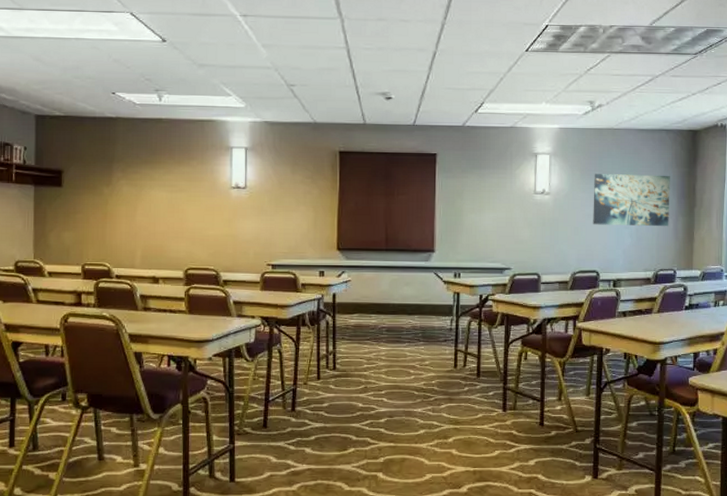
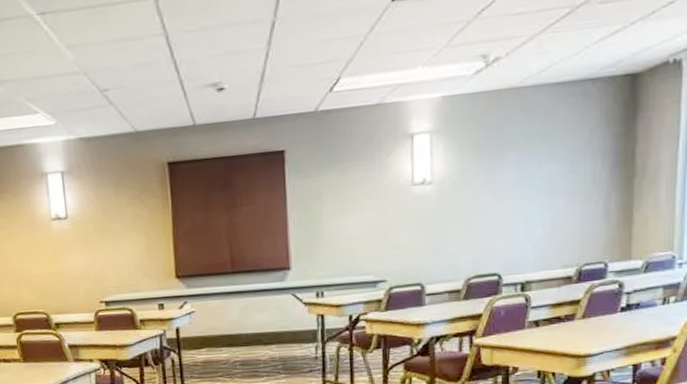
wall art: present [593,174,670,227] -> none [491,140,599,216]

